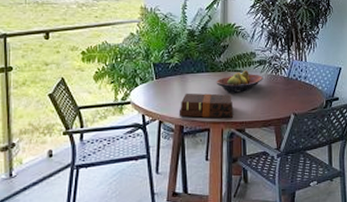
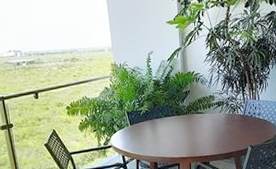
hardback book: present [179,93,234,118] -> none [152,133,199,155]
fruit bowl: present [216,70,264,94] -> none [181,112,222,133]

